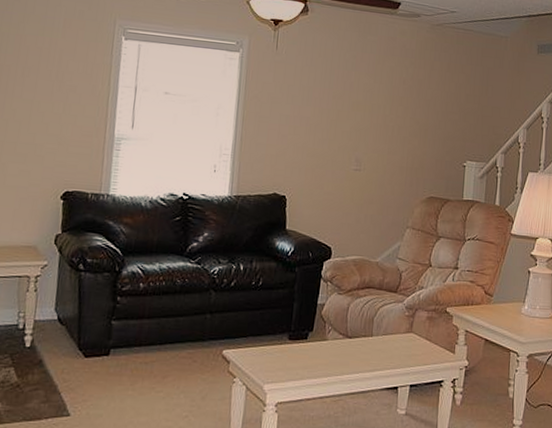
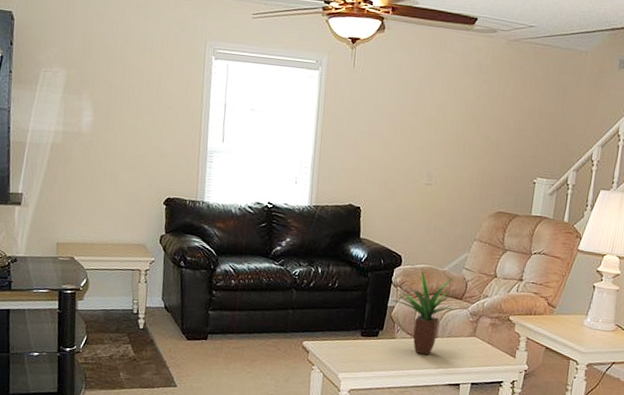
potted plant: none [323,264,389,357] -> present [393,271,455,356]

